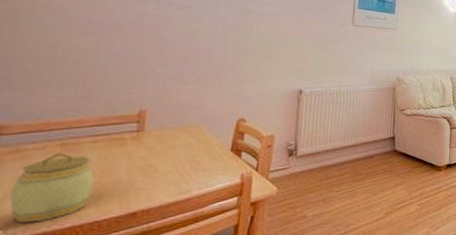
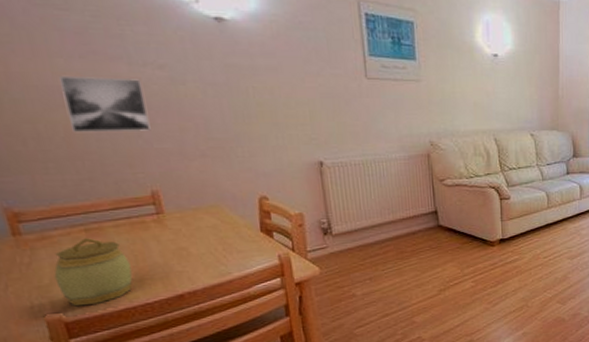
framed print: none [86,9,163,59] -> present [59,75,151,133]

